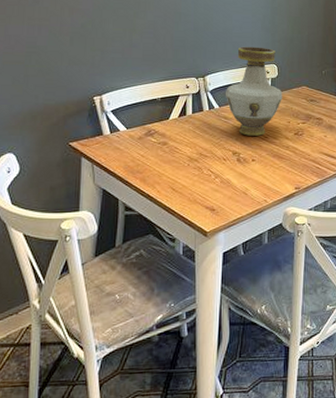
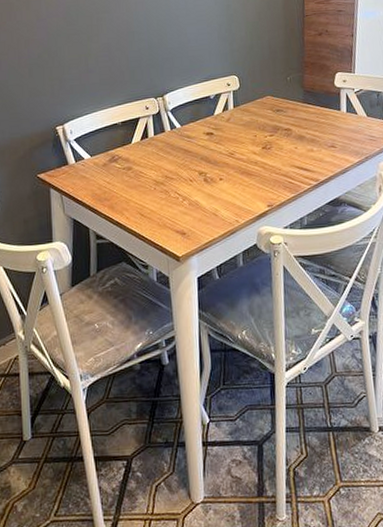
vase: present [225,46,283,136] -> none [185,58,247,154]

